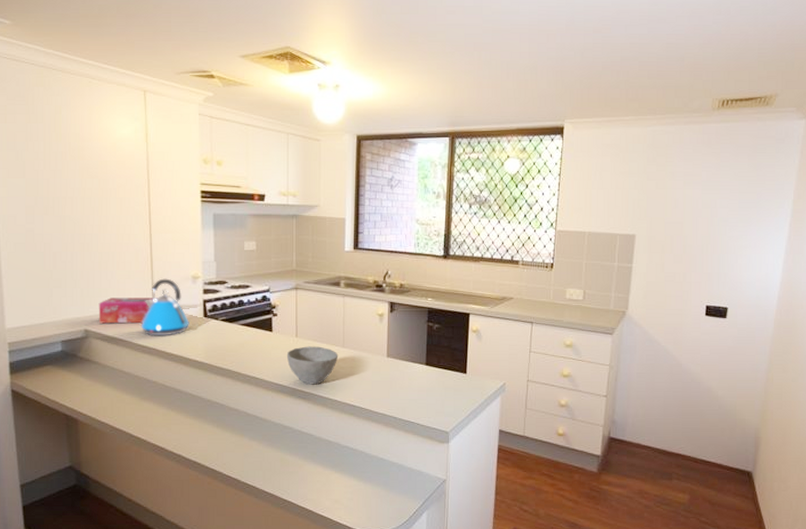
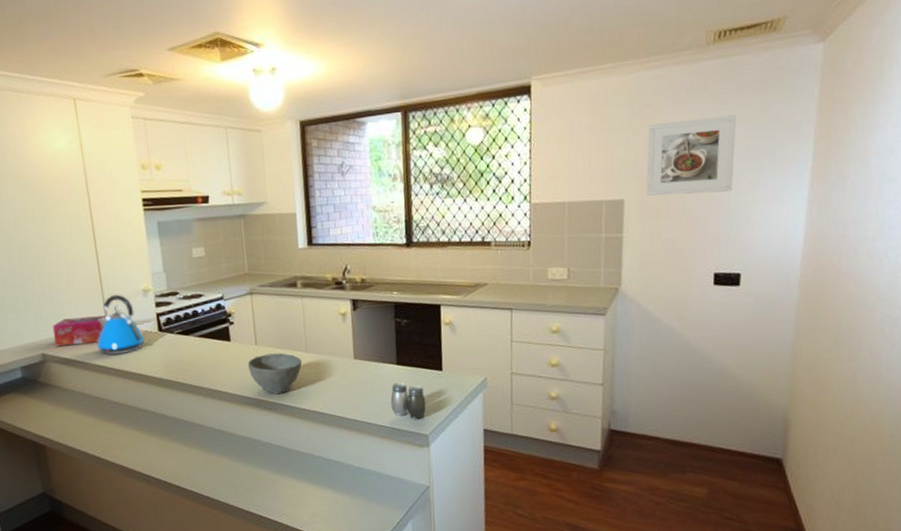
salt and pepper shaker: none [417,382,449,417] -> present [390,382,426,420]
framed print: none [654,172,733,237] -> present [646,115,737,196]

